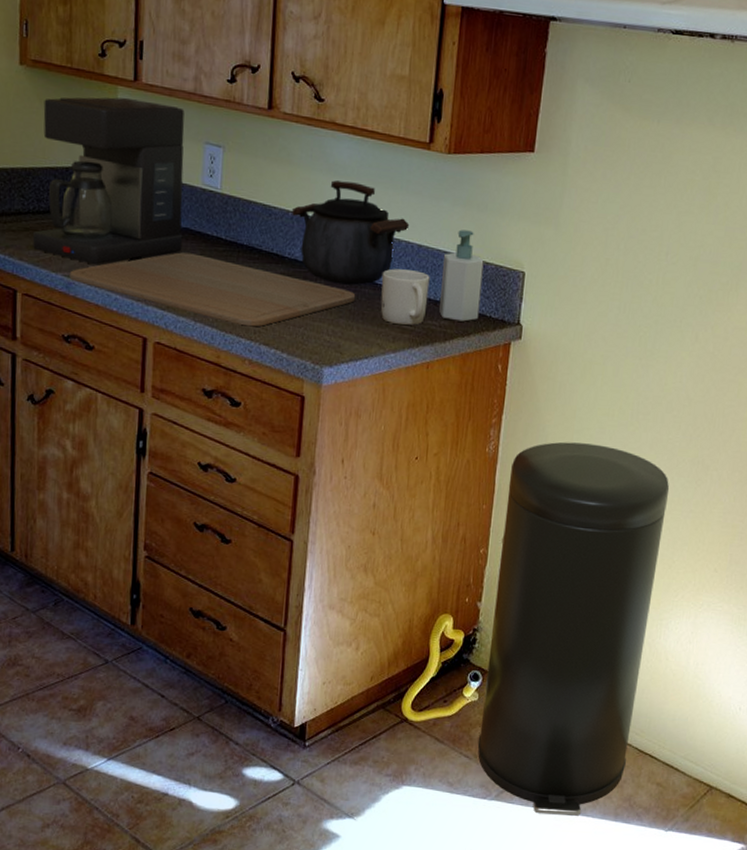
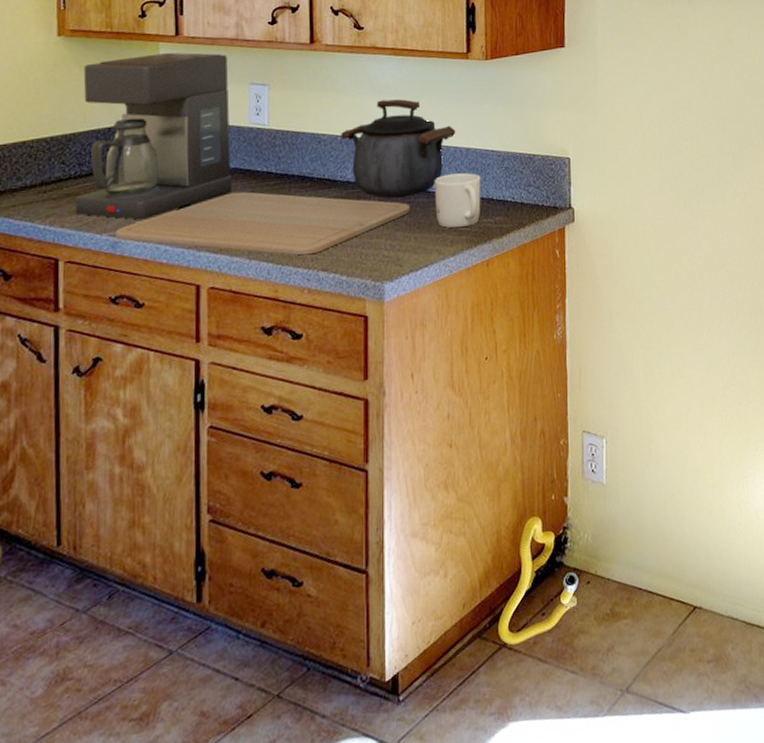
soap bottle: present [439,229,484,322] -> none [491,127,532,215]
pedal bin: present [477,442,670,816] -> none [580,311,735,720]

